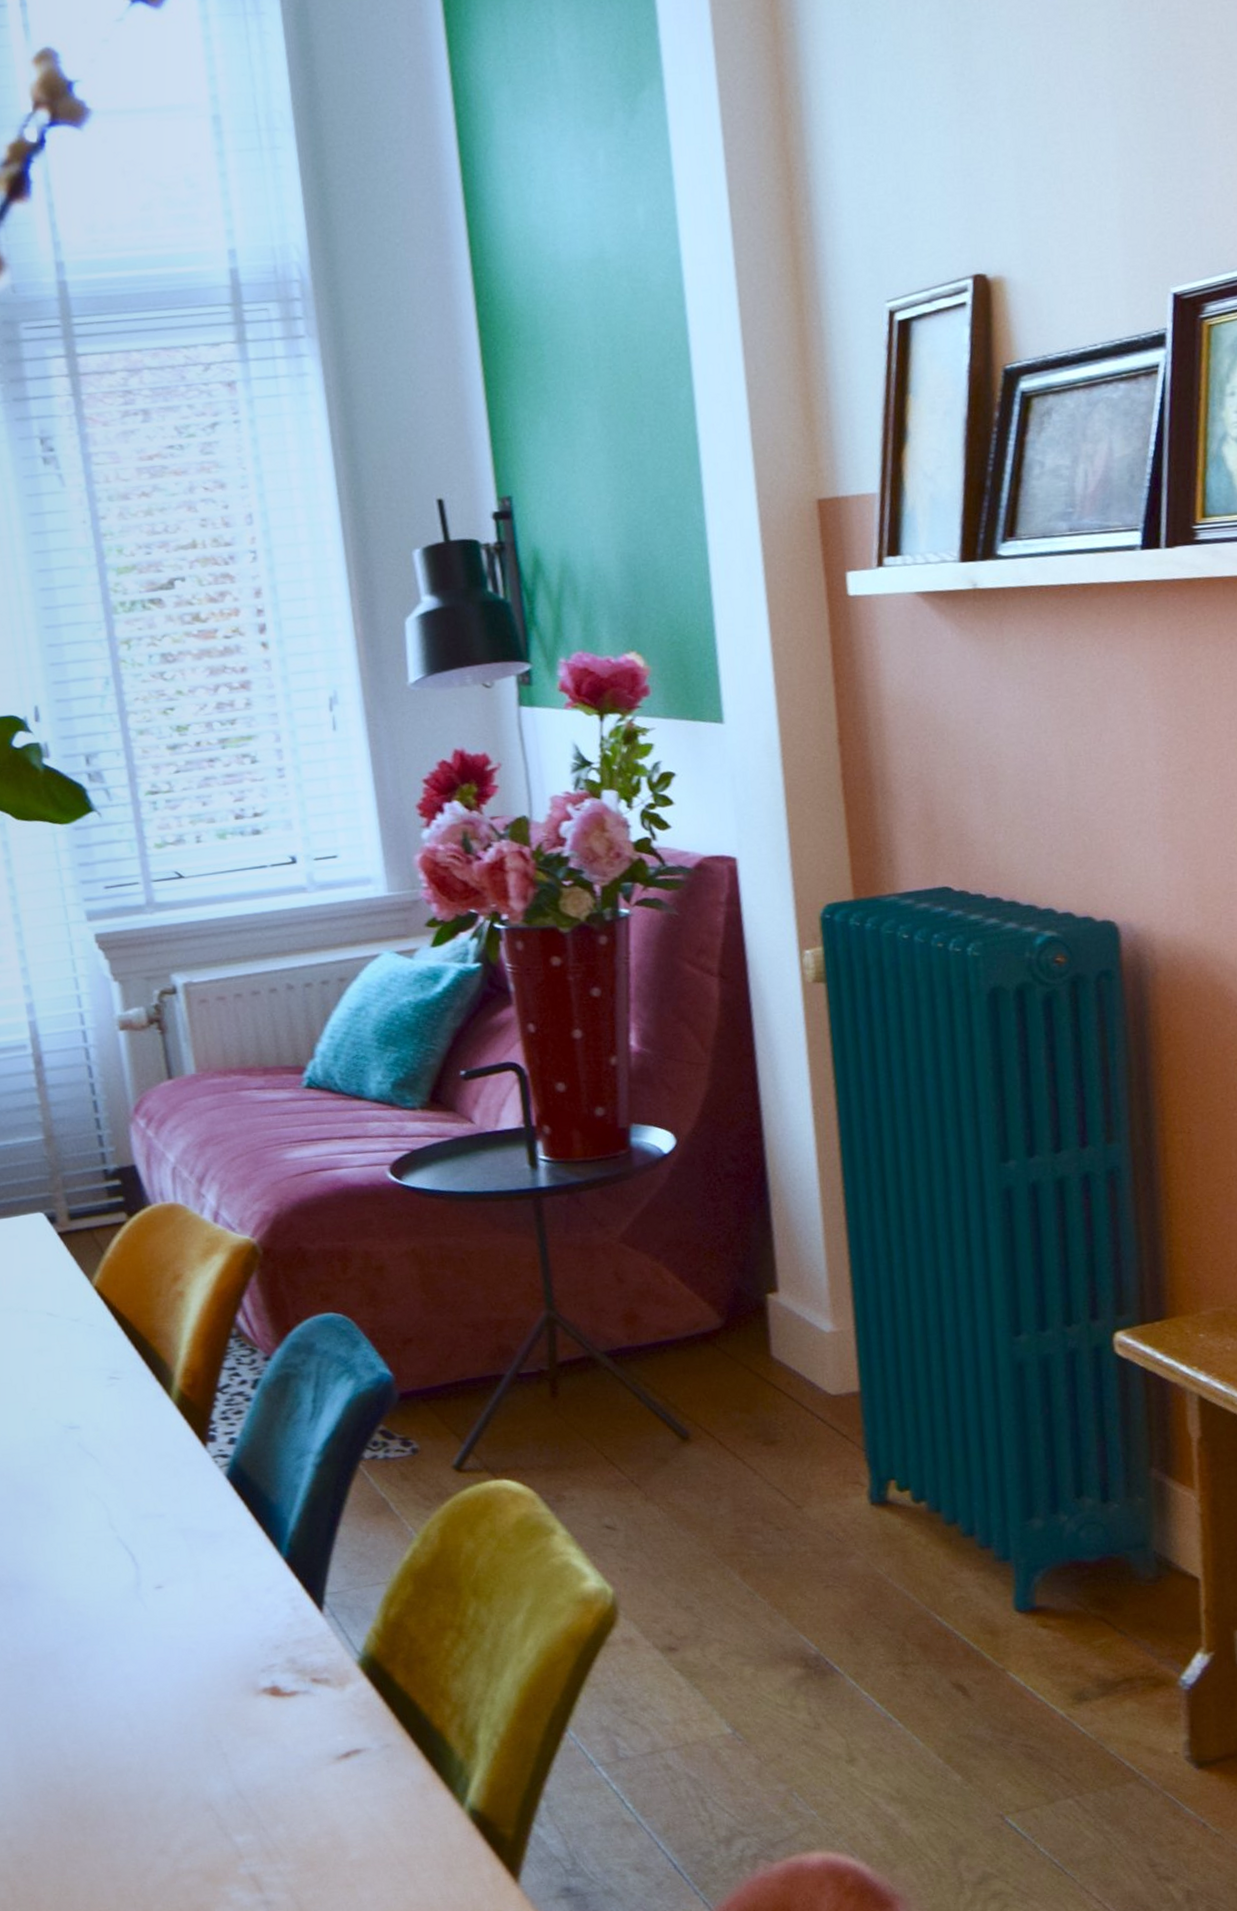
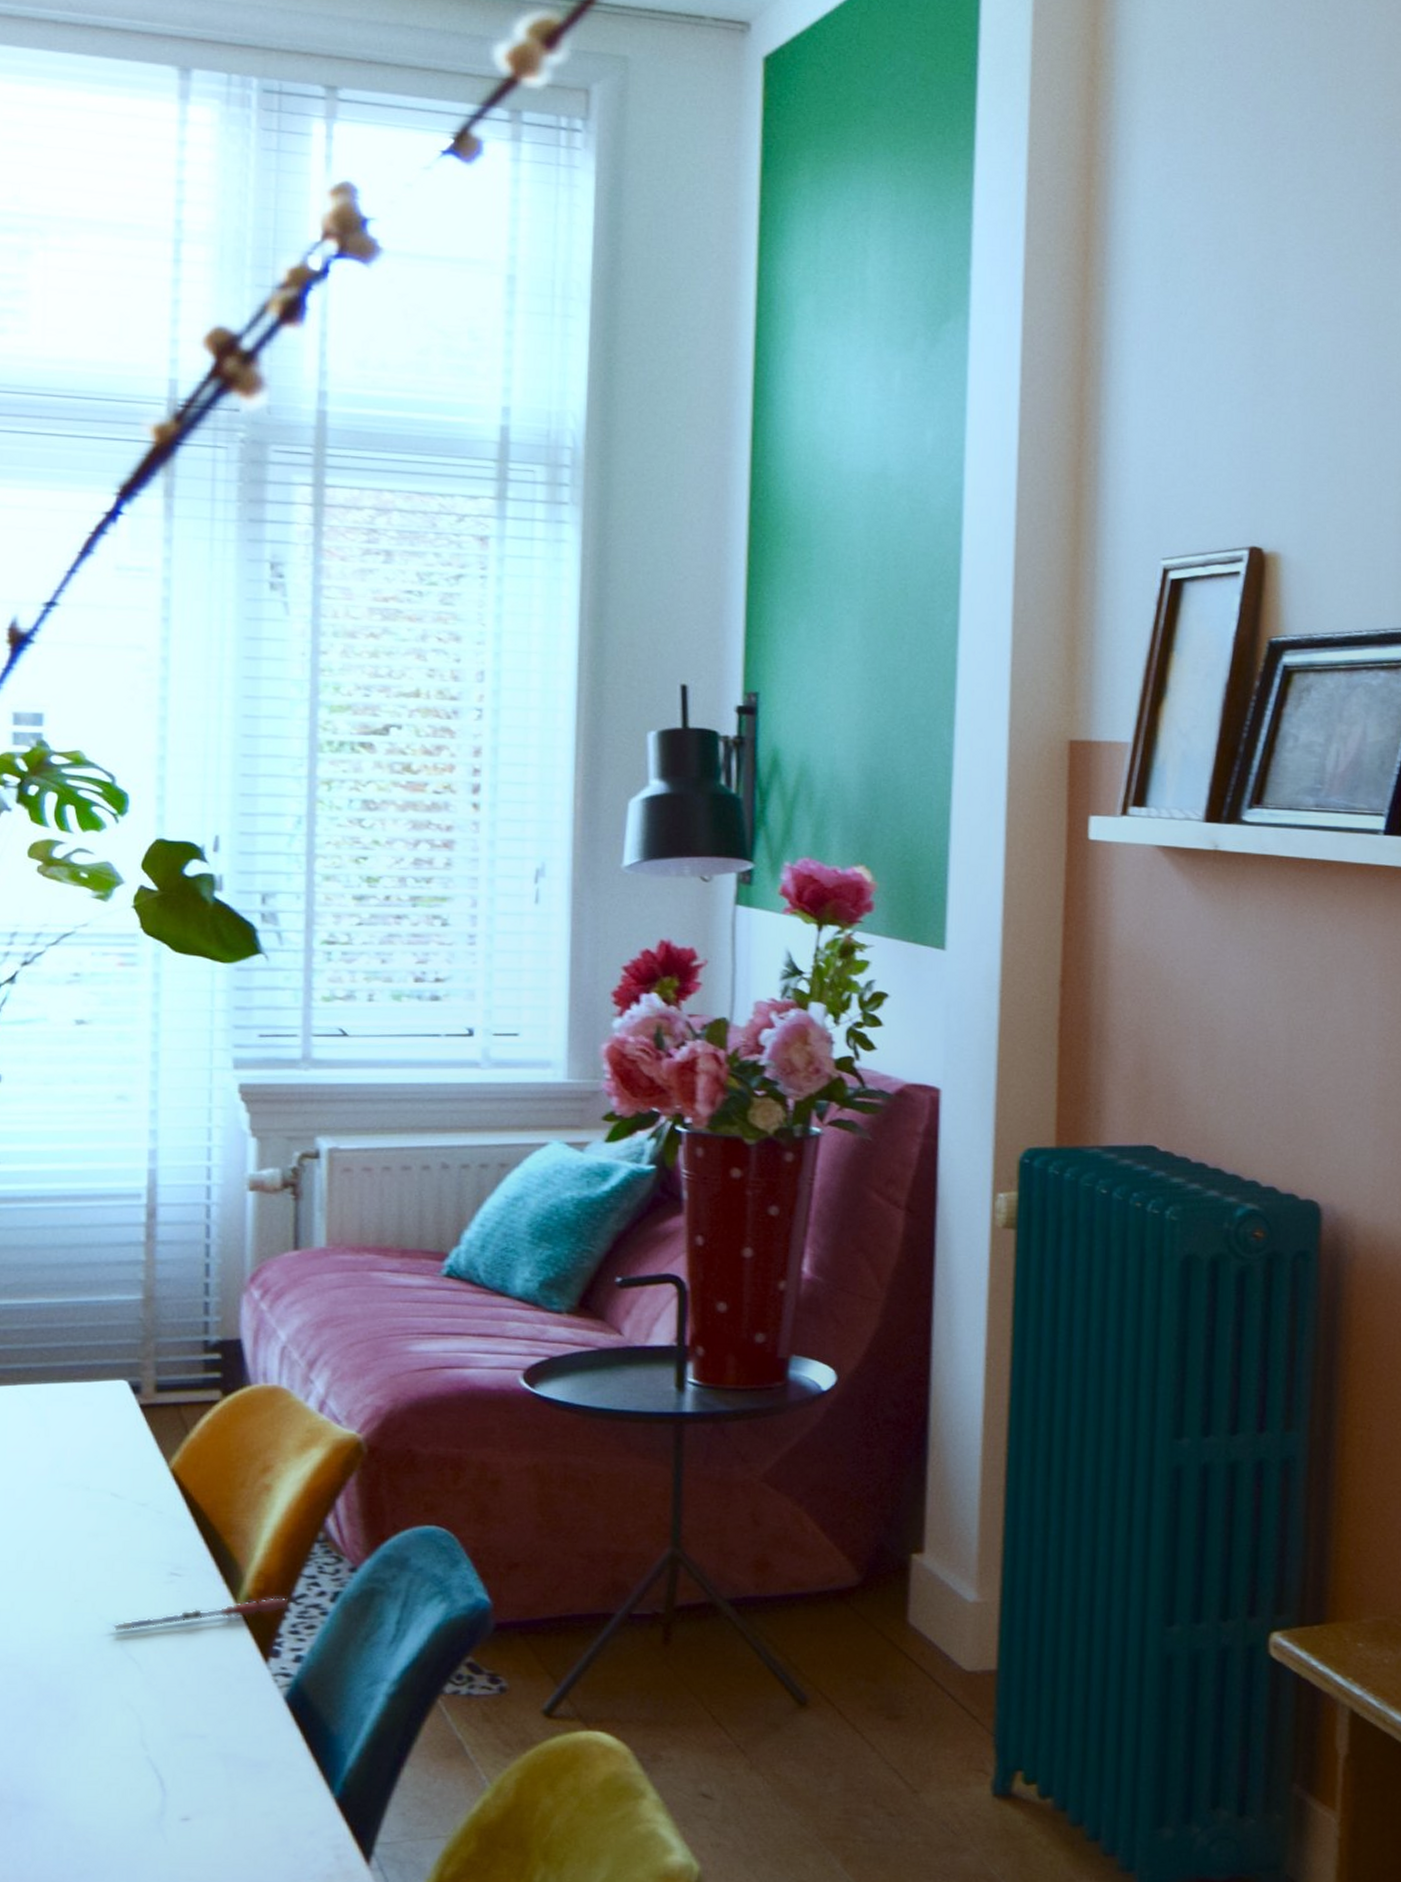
pen: none [68,1389,216,1432] -> present [113,1597,289,1632]

